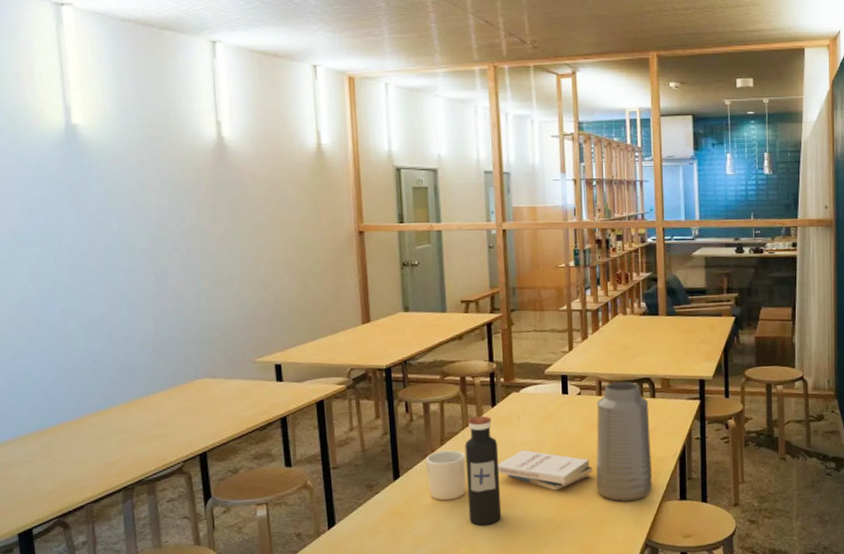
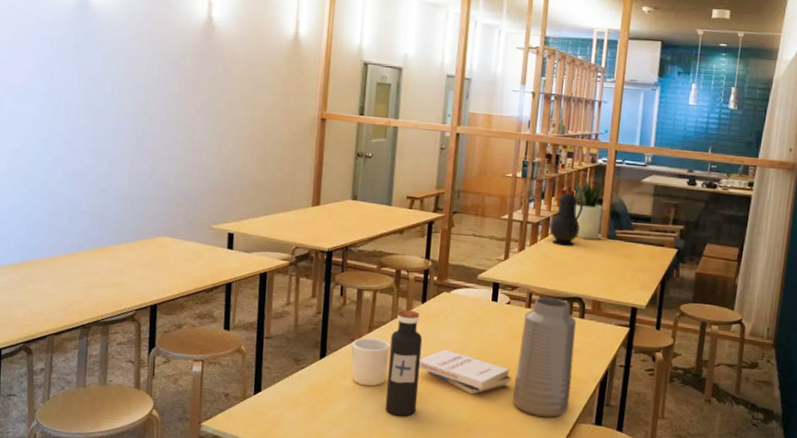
coffeepot: none [610,268,639,330] -> present [550,185,583,247]
planter: none [627,261,662,320] -> present [573,180,604,241]

